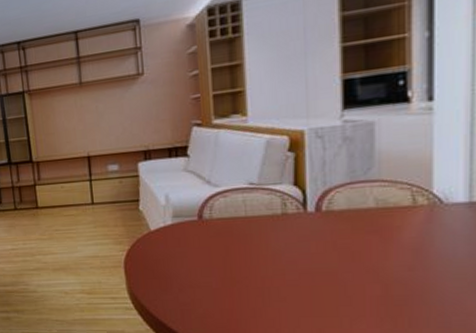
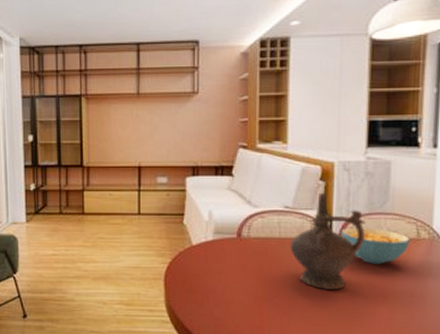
ceremonial vessel: none [258,164,348,268] -> present [289,192,367,290]
cereal bowl: none [318,198,404,238] -> present [341,227,410,264]

